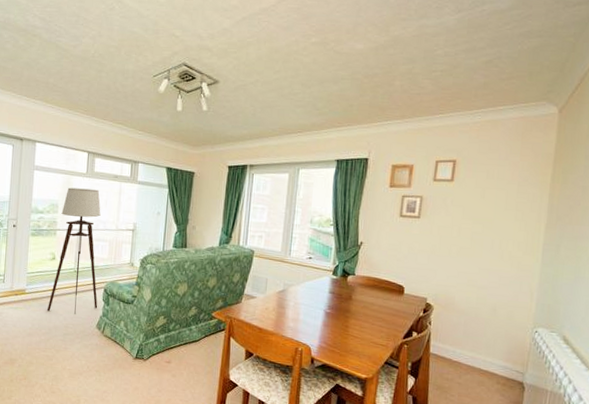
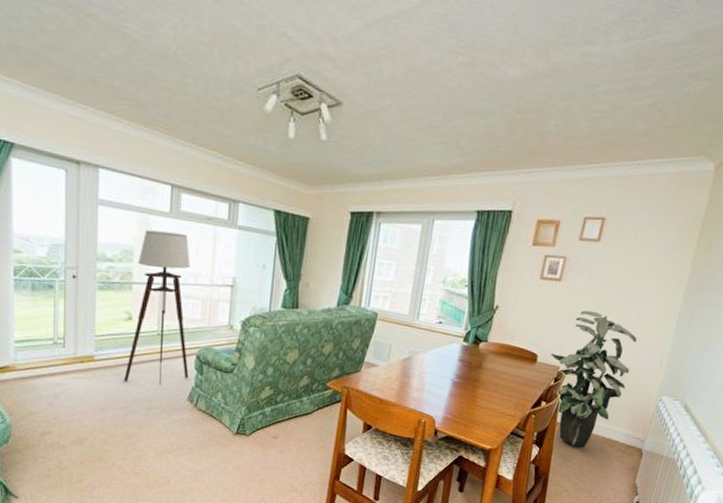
indoor plant: none [416,244,502,379] -> present [550,310,637,448]

